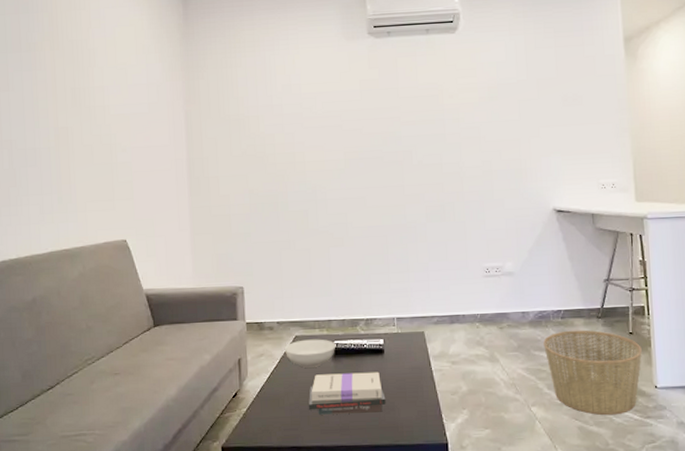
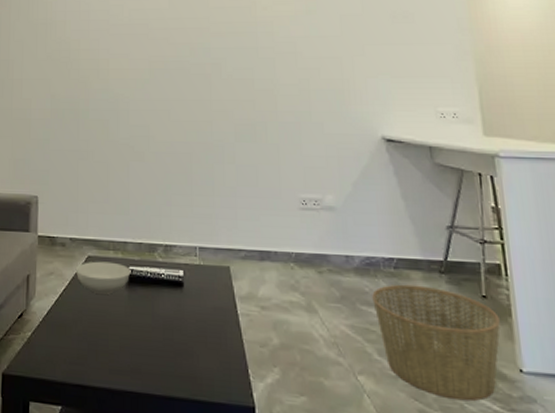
books: present [309,372,386,415] -> none [98,303,184,357]

